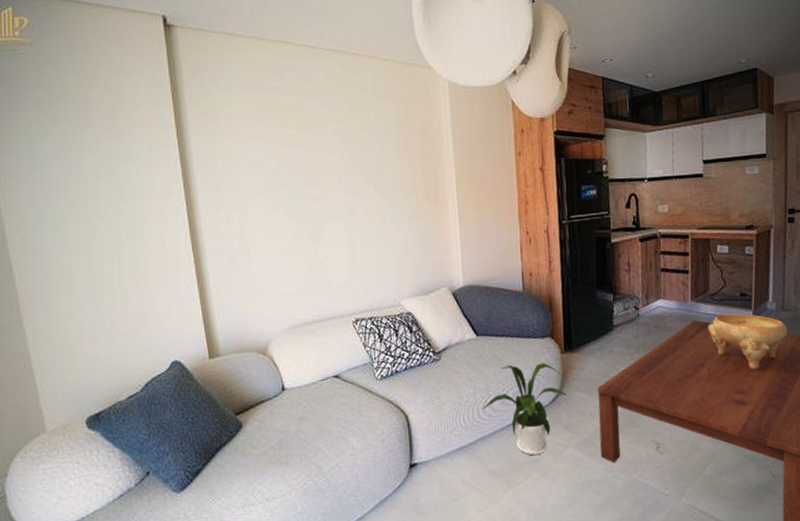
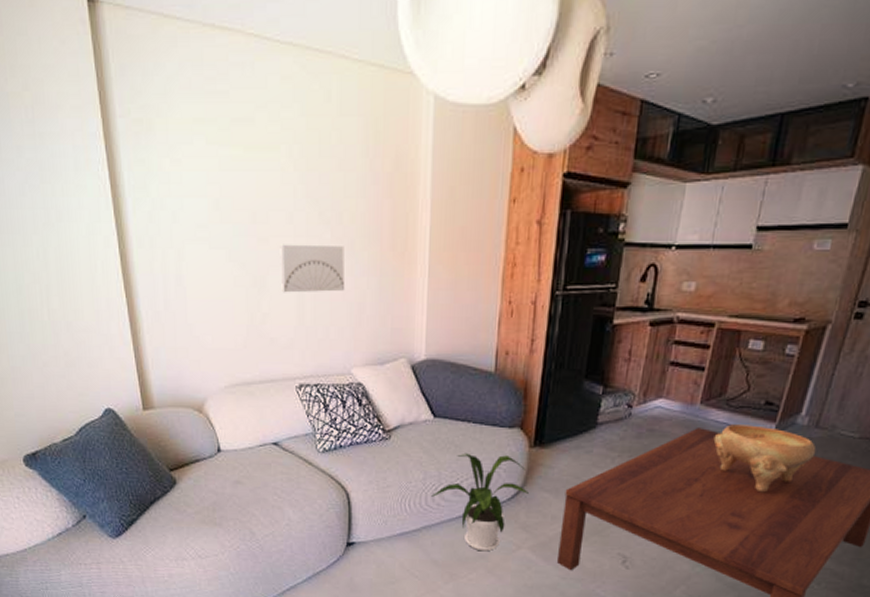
wall art: none [331,199,389,241] -> present [280,244,344,293]

